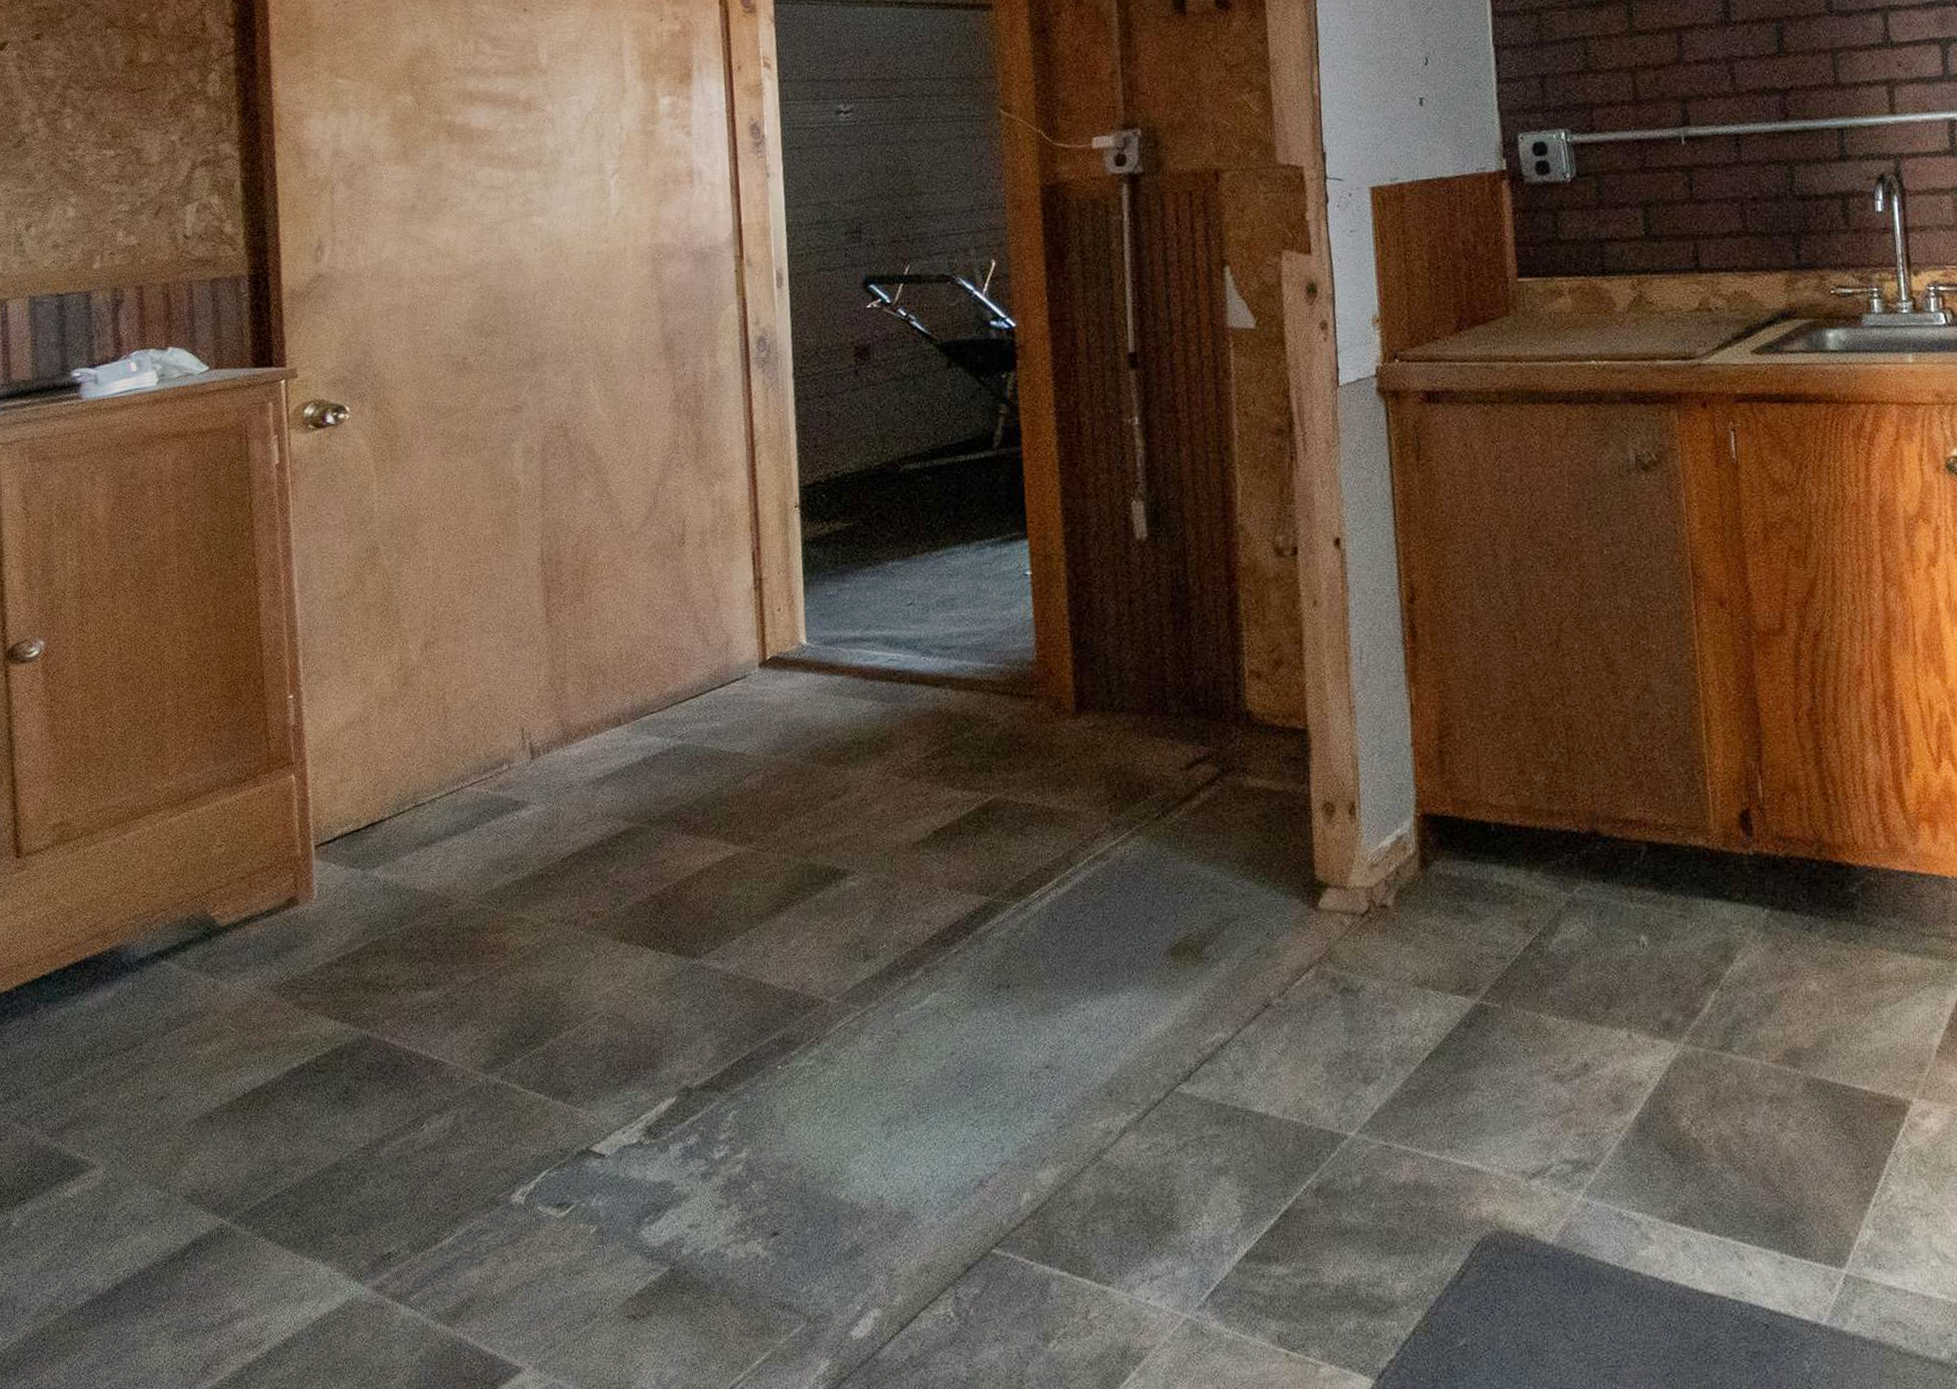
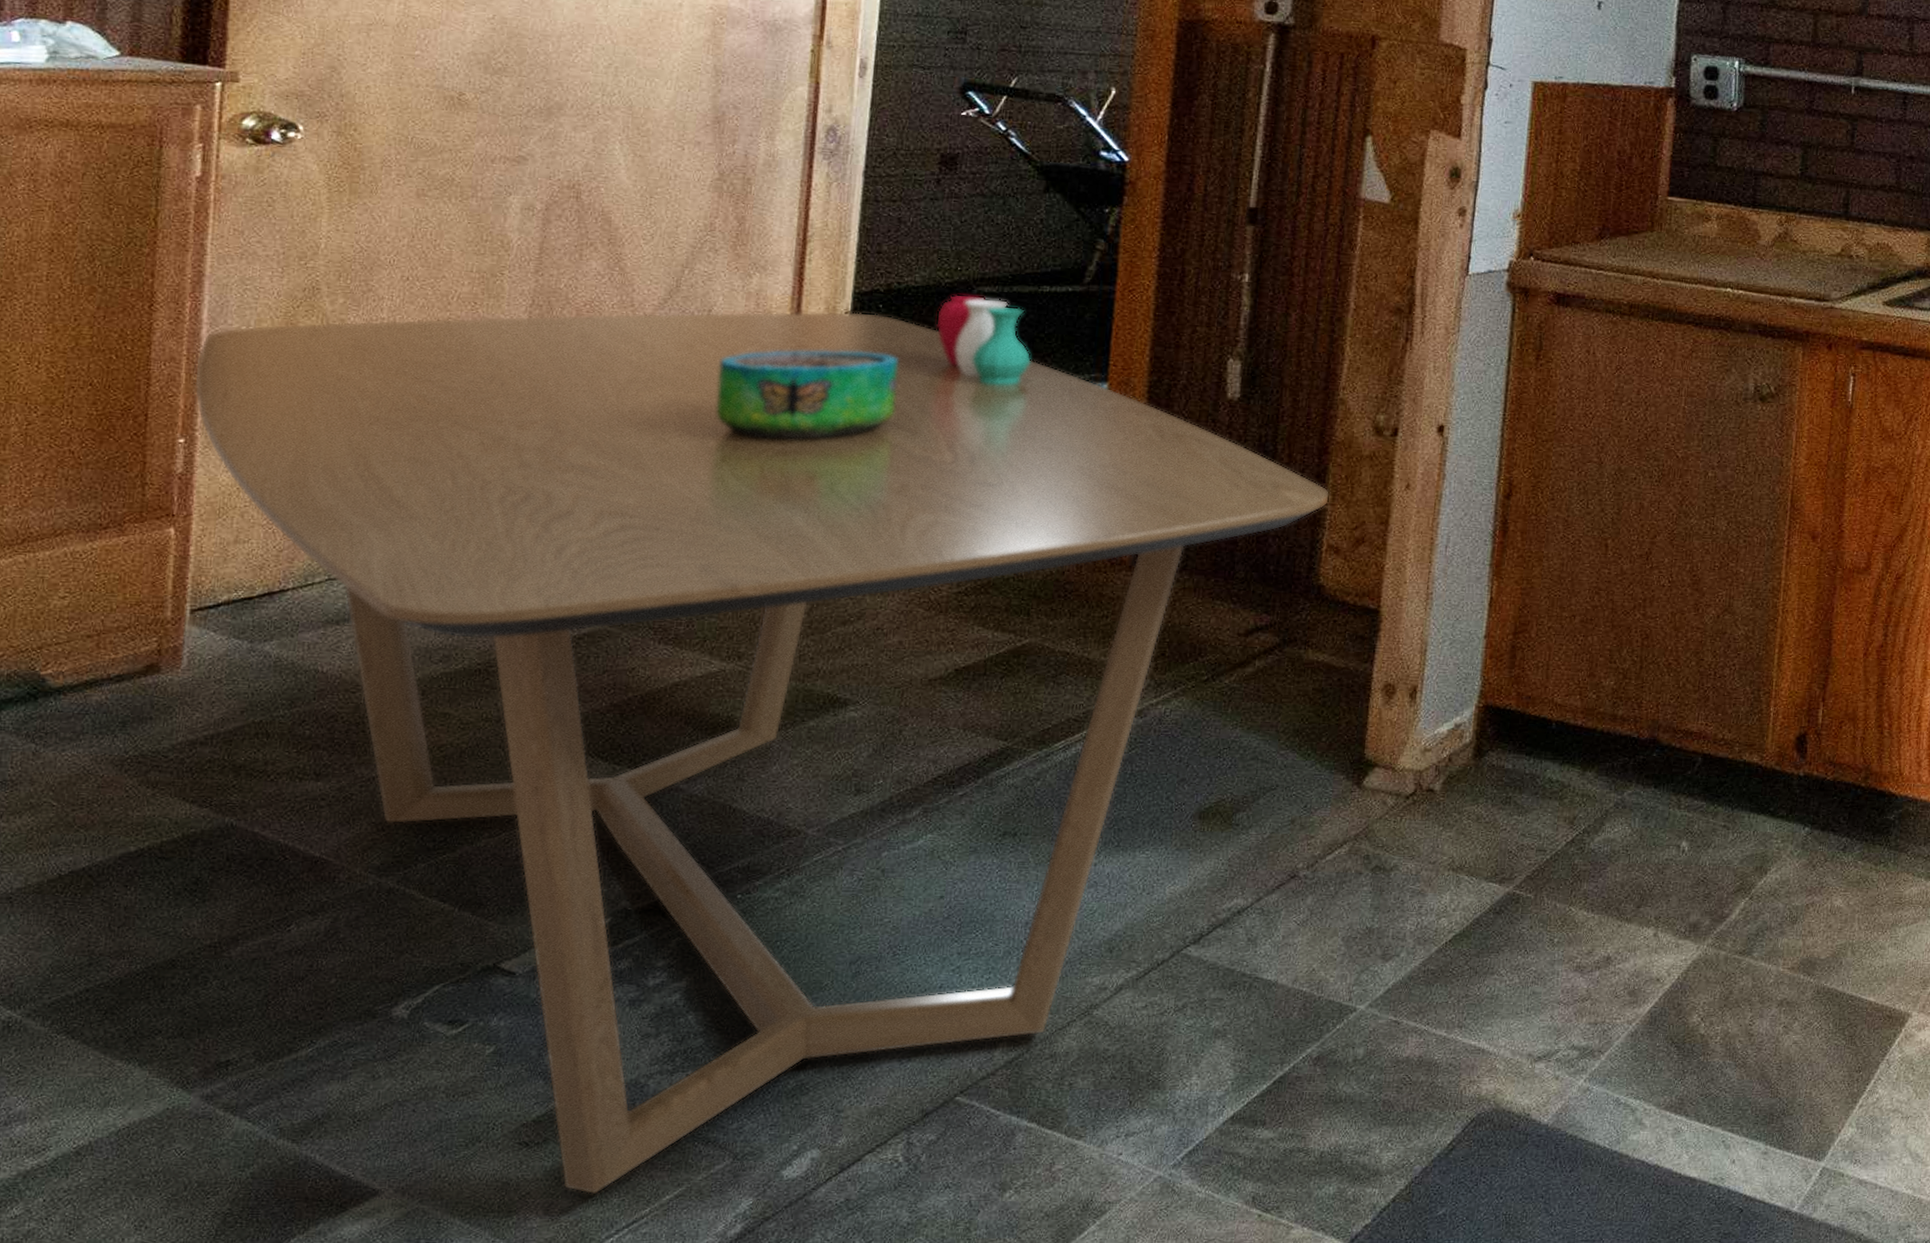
dining table: none [293,503,1245,1363] -> present [194,311,1331,1195]
decorative bowl: none [698,540,849,633] -> present [717,350,898,439]
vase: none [872,473,959,556] -> present [936,294,1032,385]

